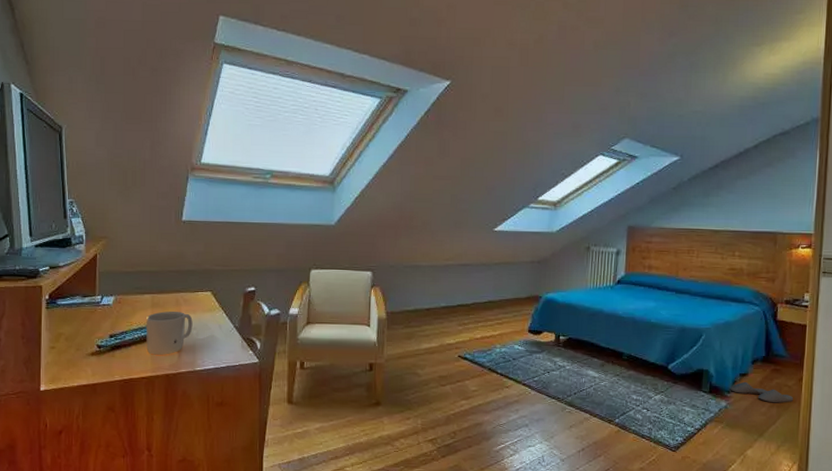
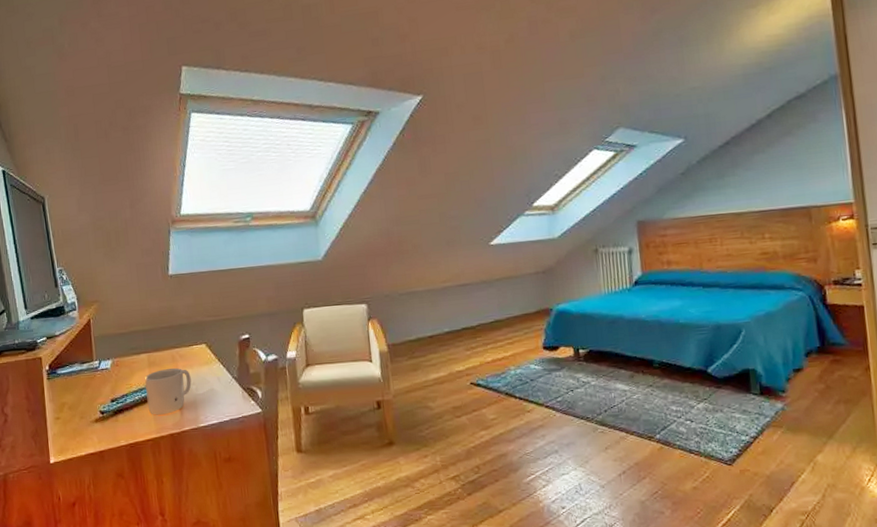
slippers: present [729,381,794,403] -> none [783,377,863,399]

